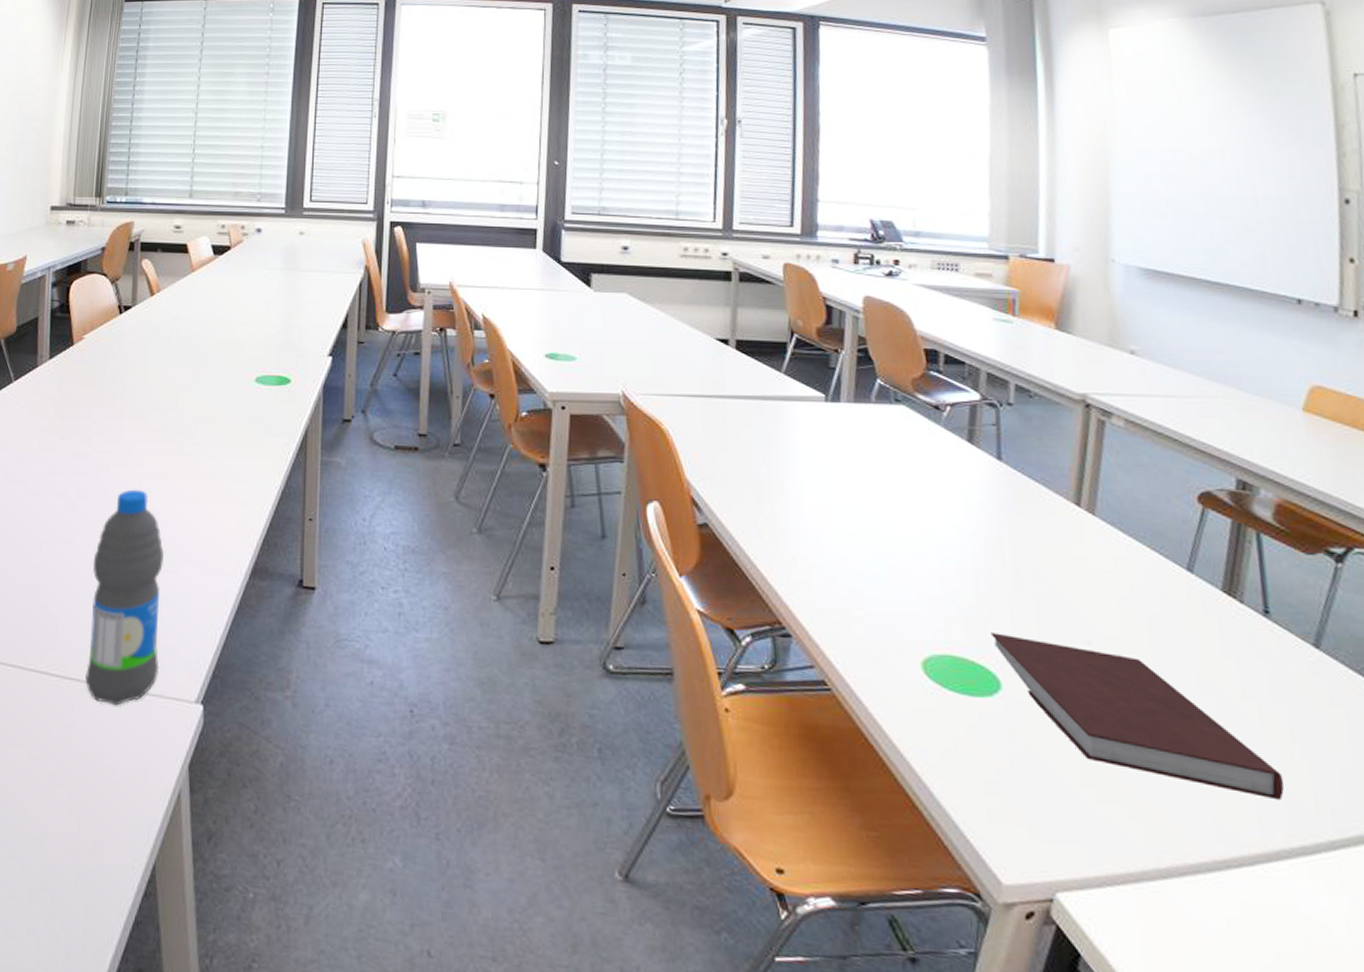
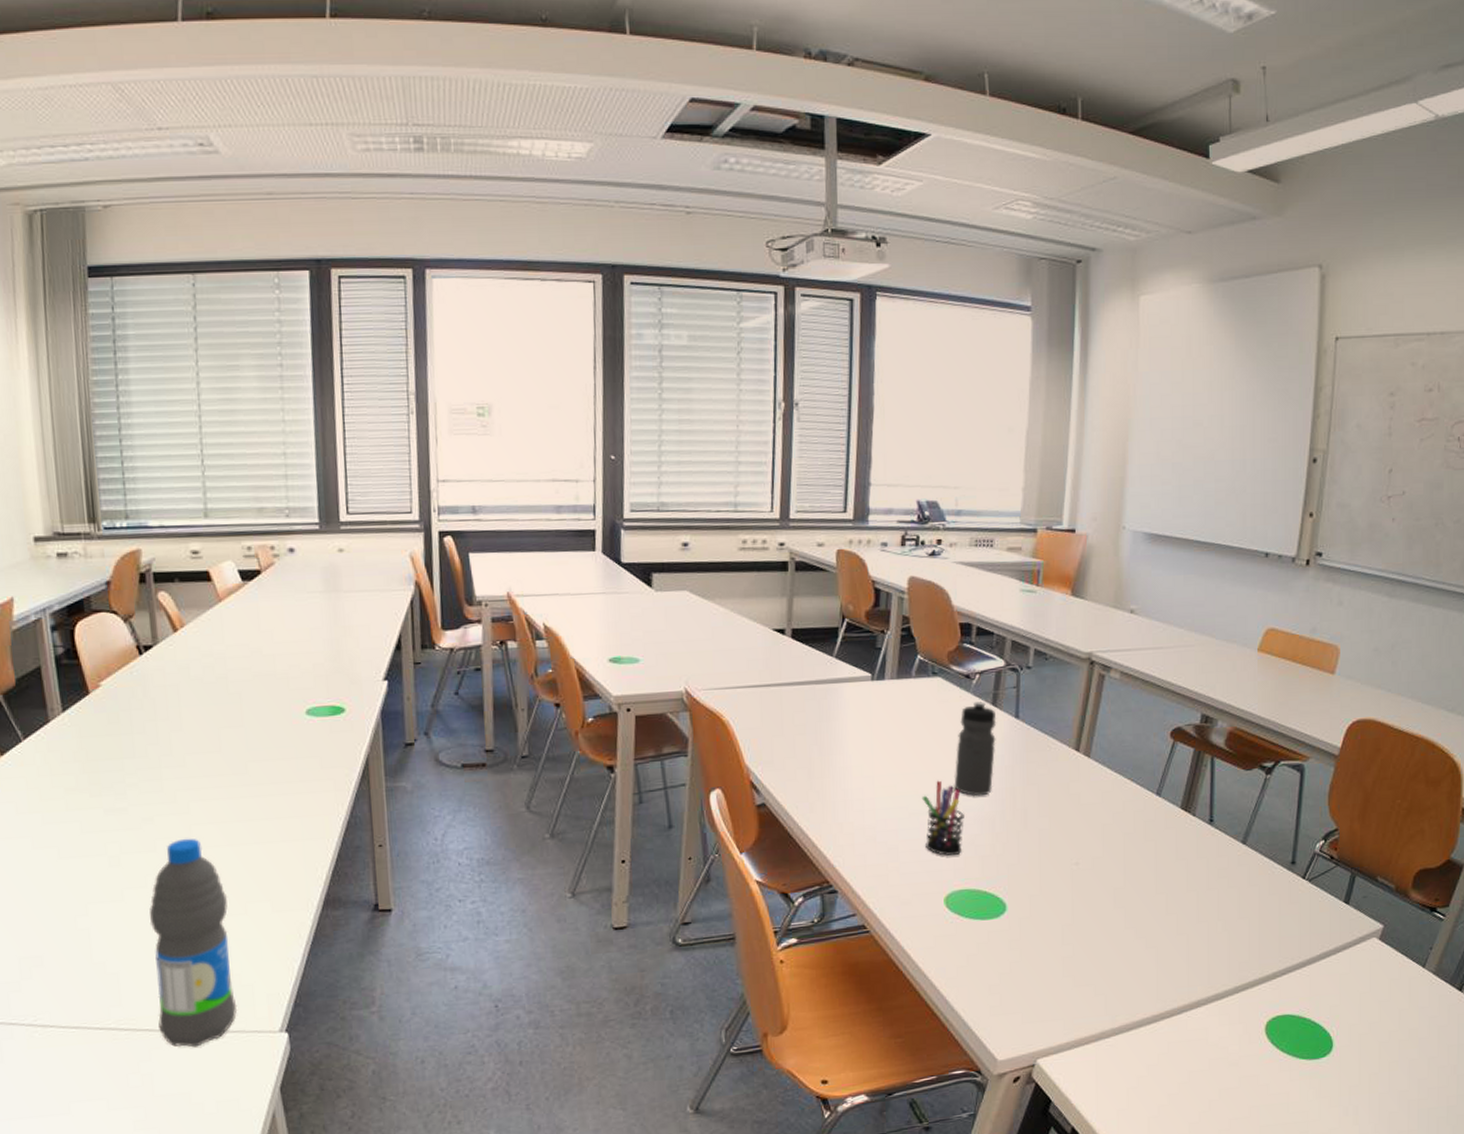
pen holder: none [888,521,941,613] -> present [922,780,964,856]
water bottle: none [926,437,976,546] -> present [954,702,997,797]
notebook: present [990,632,1285,801] -> none [1000,865,1209,964]

